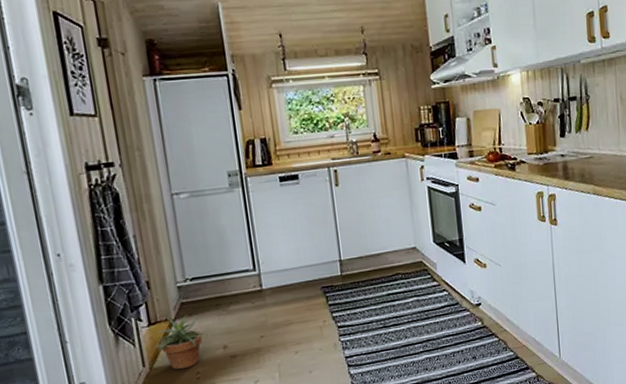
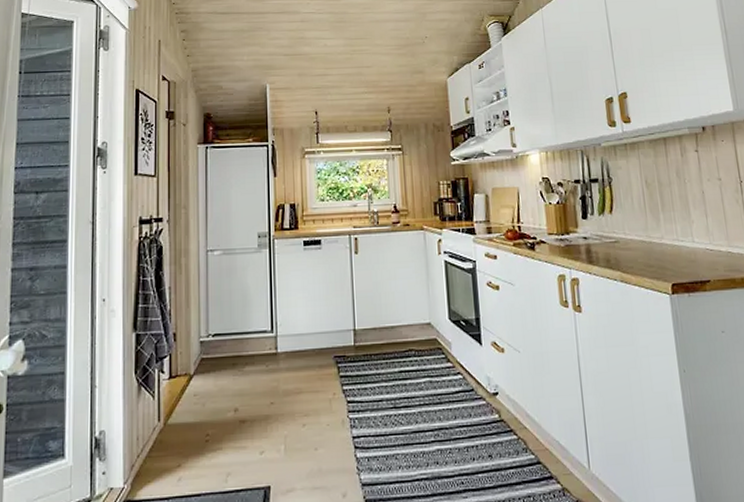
potted plant: present [154,314,208,370] -> none [171,371,222,429]

